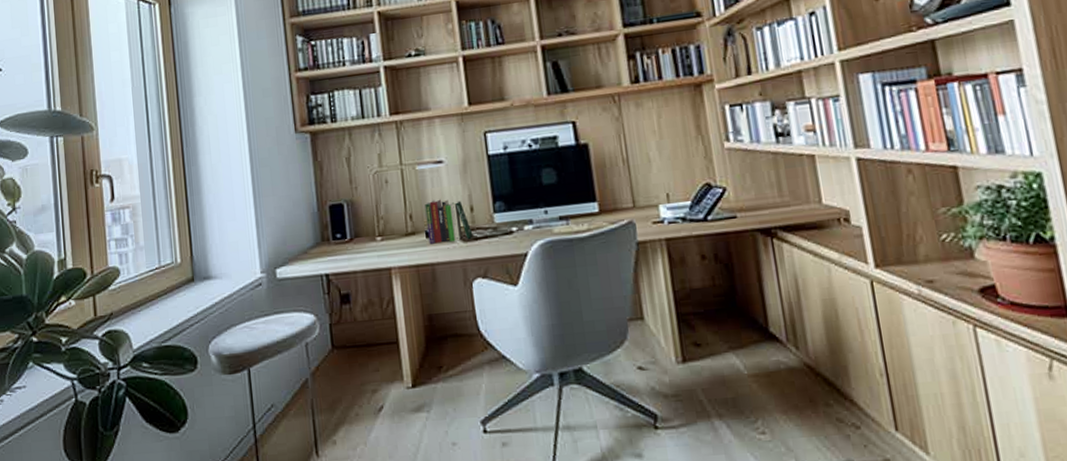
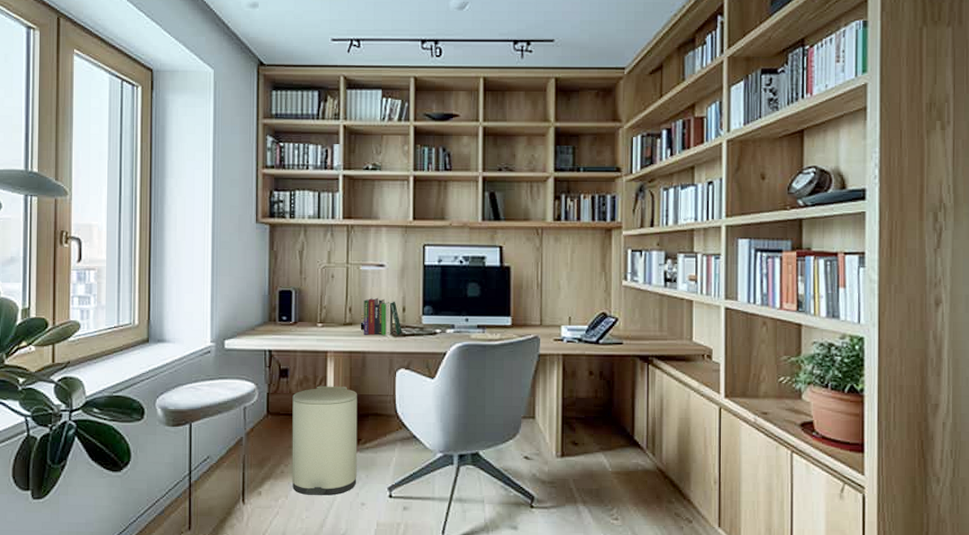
pedal bin: none [358,306,443,439] -> present [291,386,358,495]

